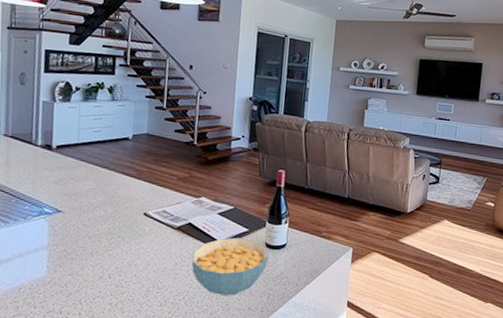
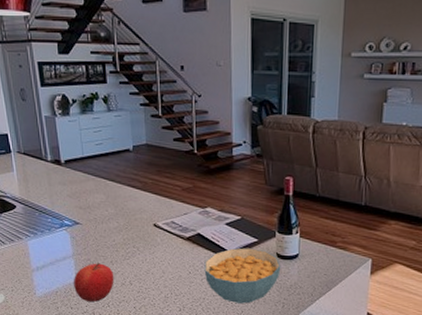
fruit: none [42,253,92,300] -> present [74,262,114,303]

